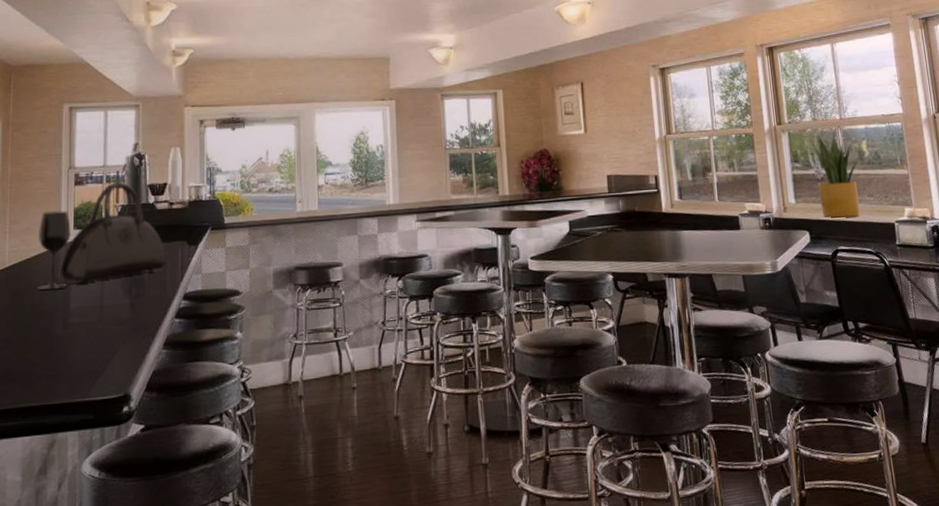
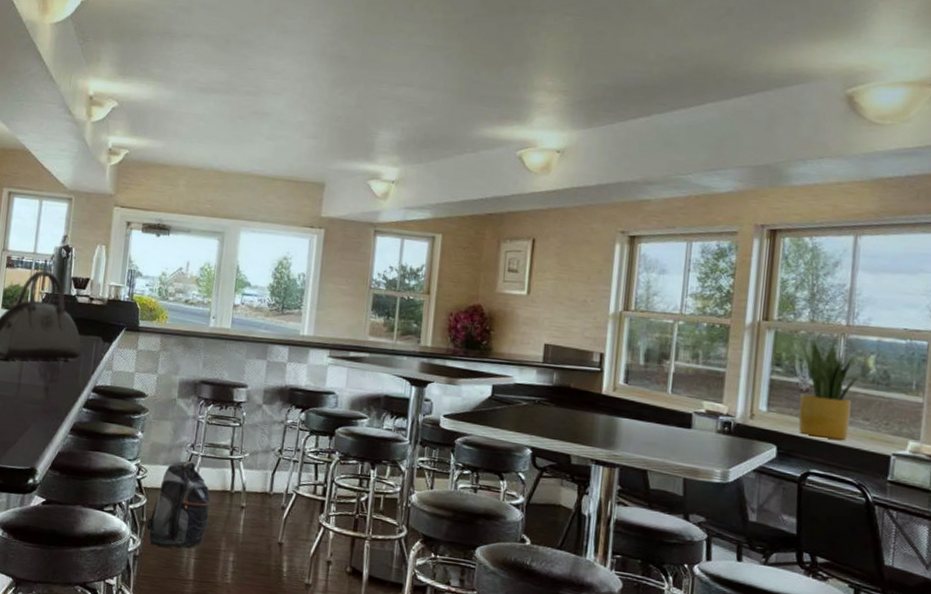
backpack: none [256,352,321,449] -> present [145,461,211,549]

